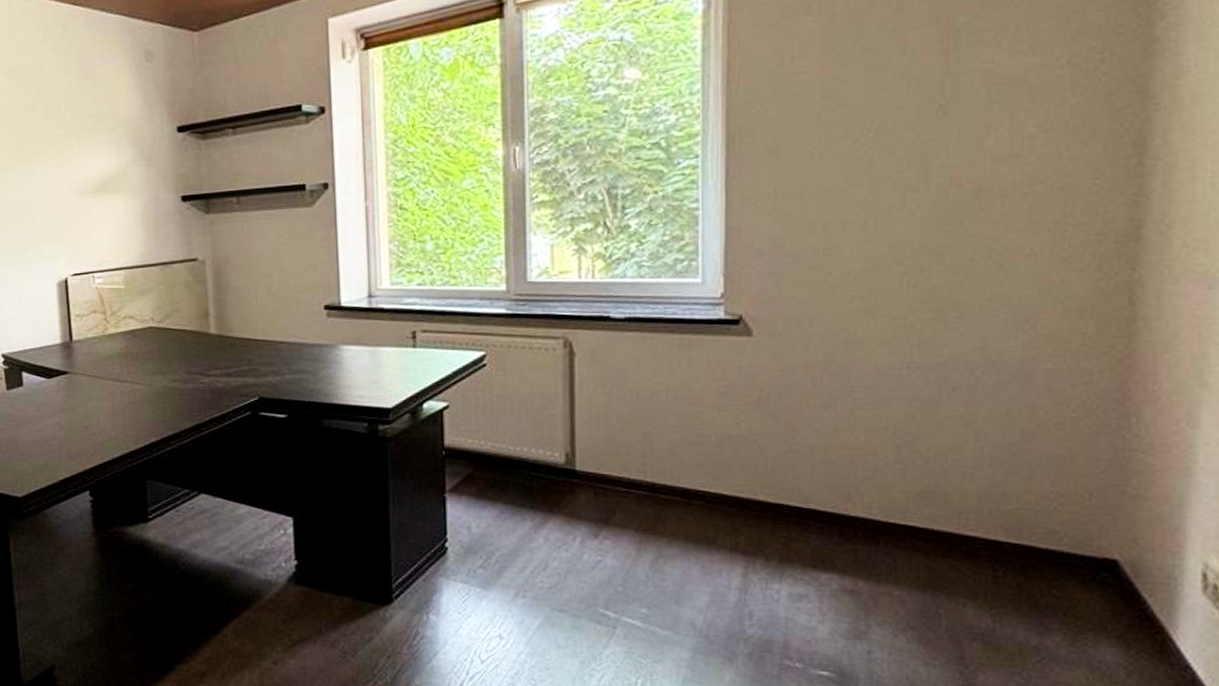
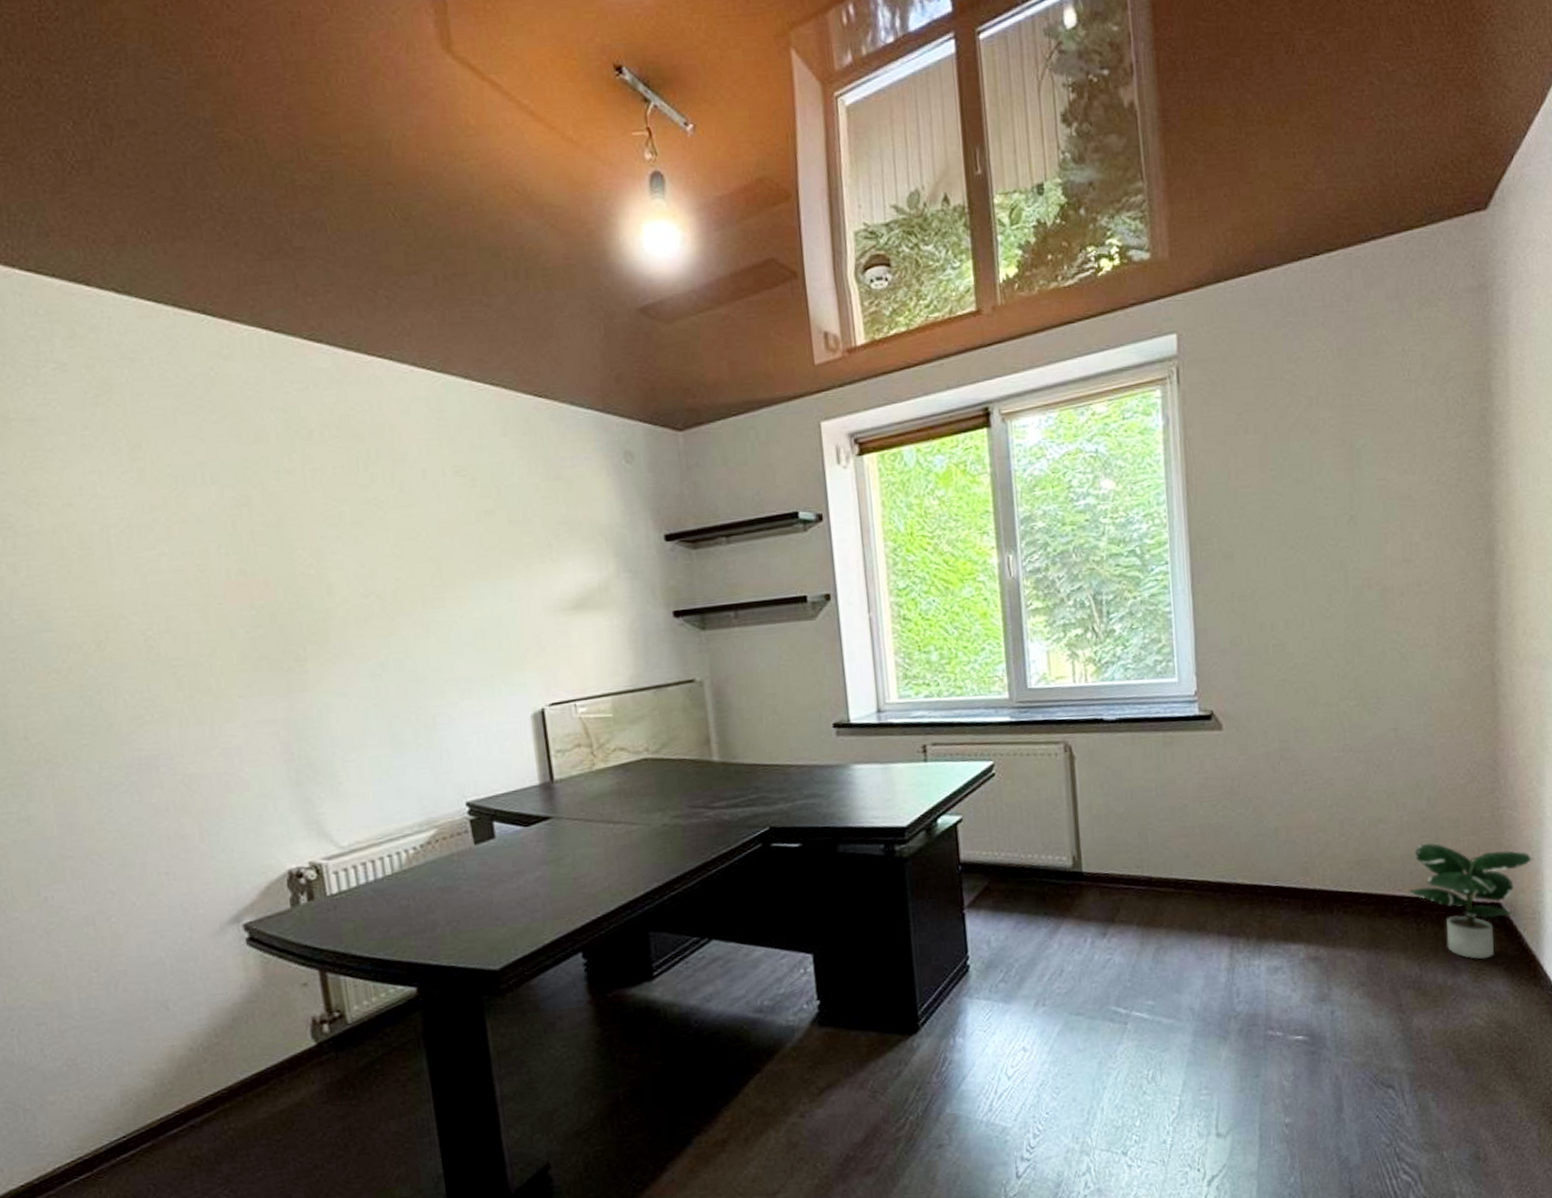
potted plant: none [986,481,1173,622] -> present [1409,843,1534,960]

